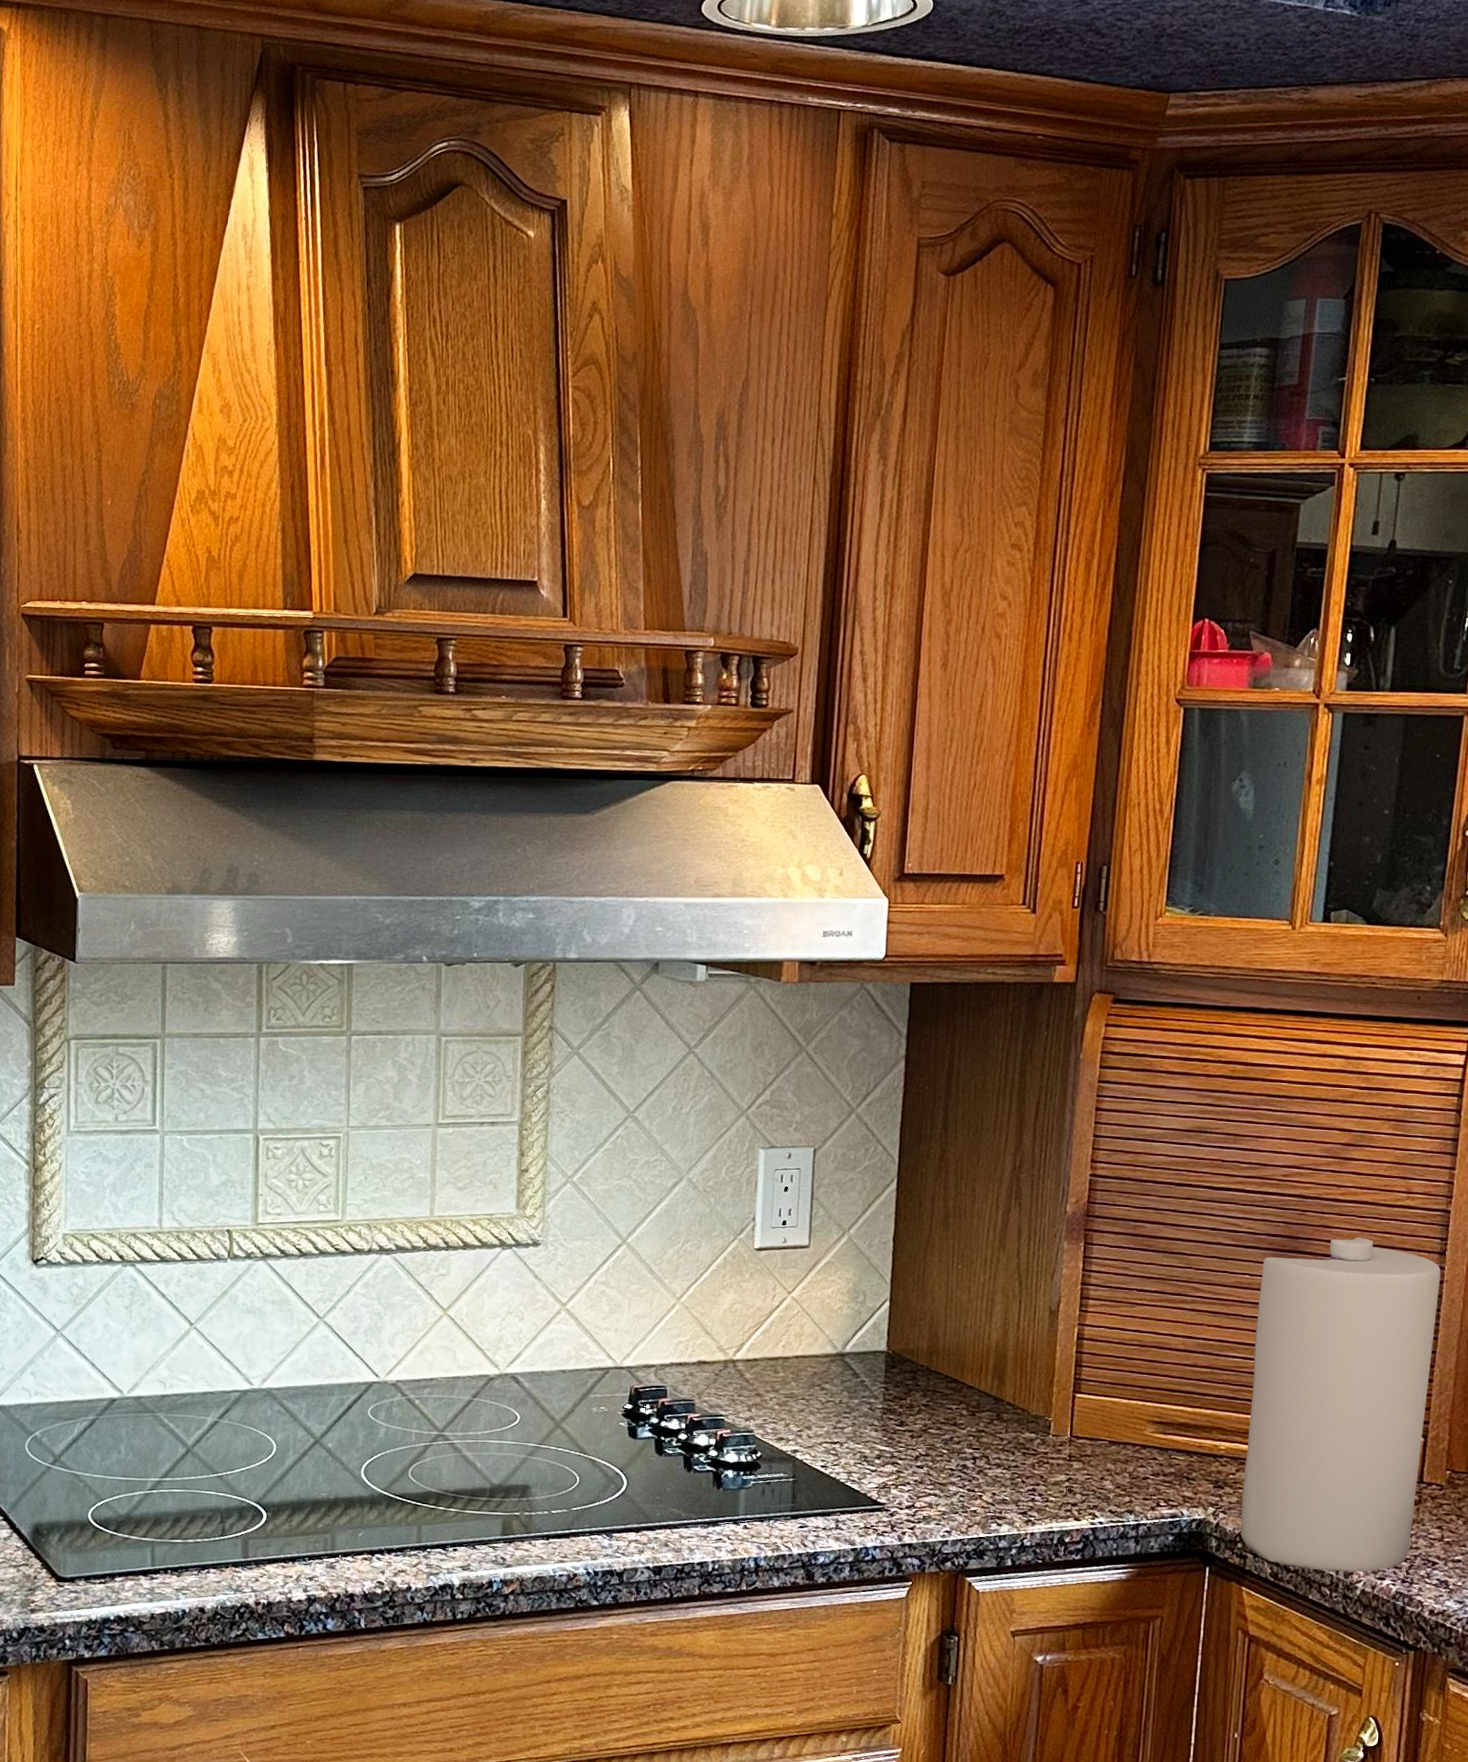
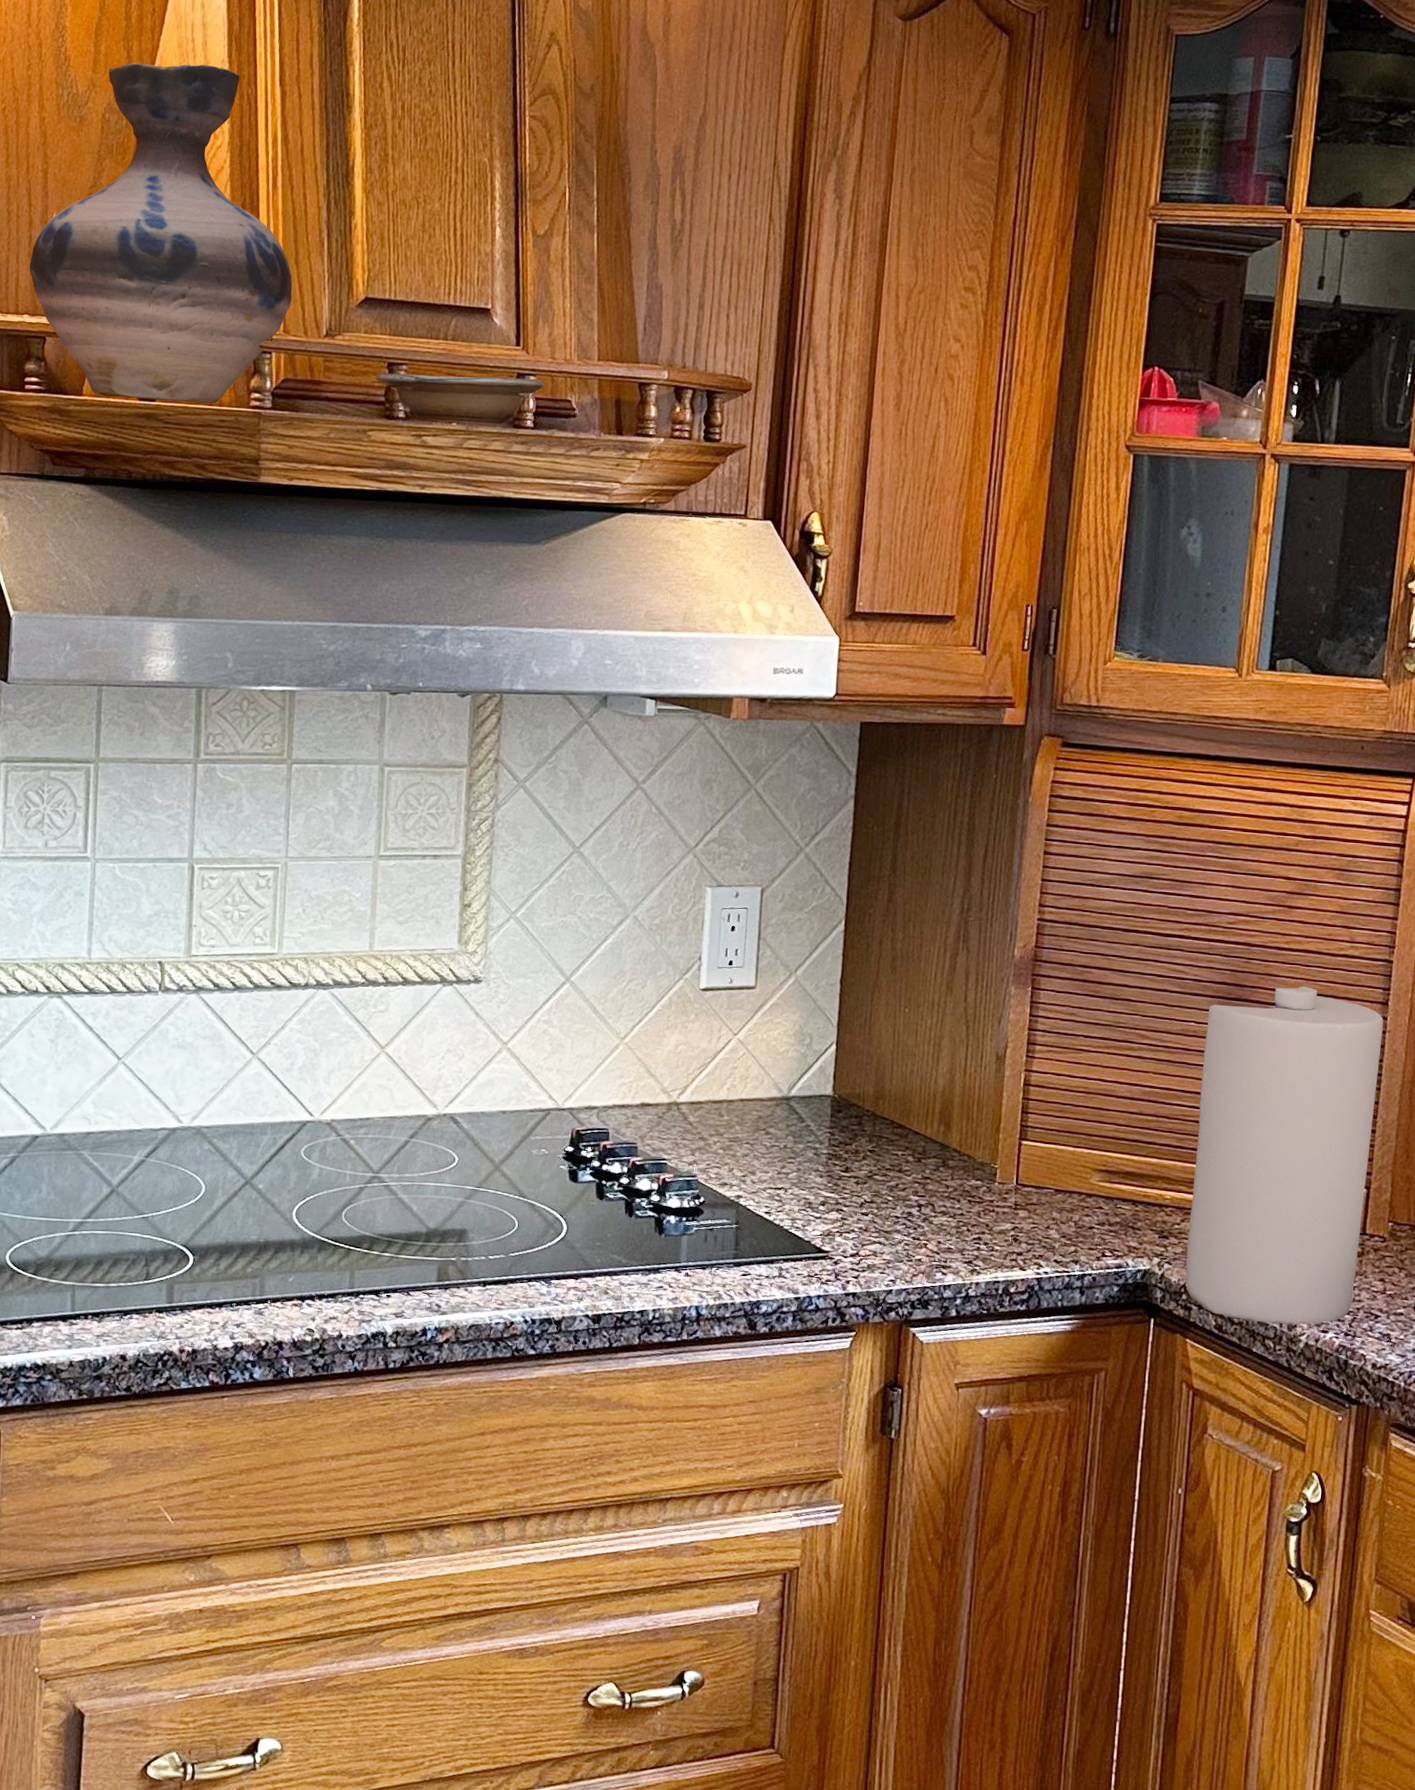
ceramic jug: none [86,348,342,684] -> present [29,62,293,404]
decorative plate: none [425,648,593,696] -> present [375,372,546,424]

